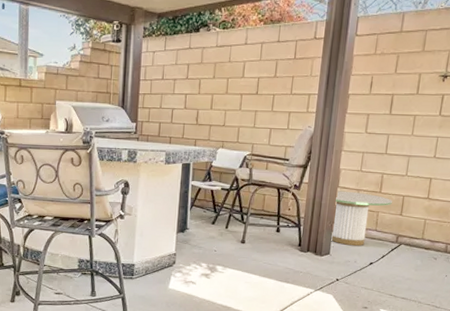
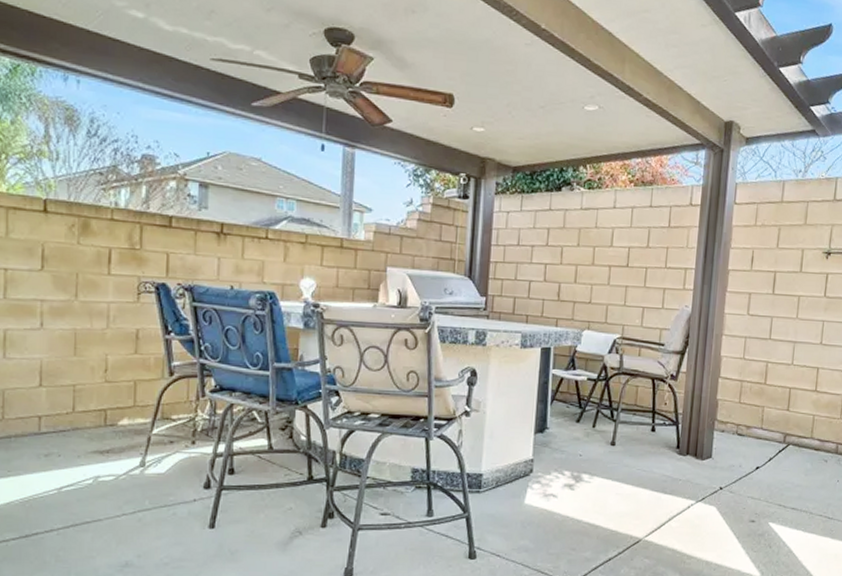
side table: present [330,191,392,246] -> none [712,382,778,448]

